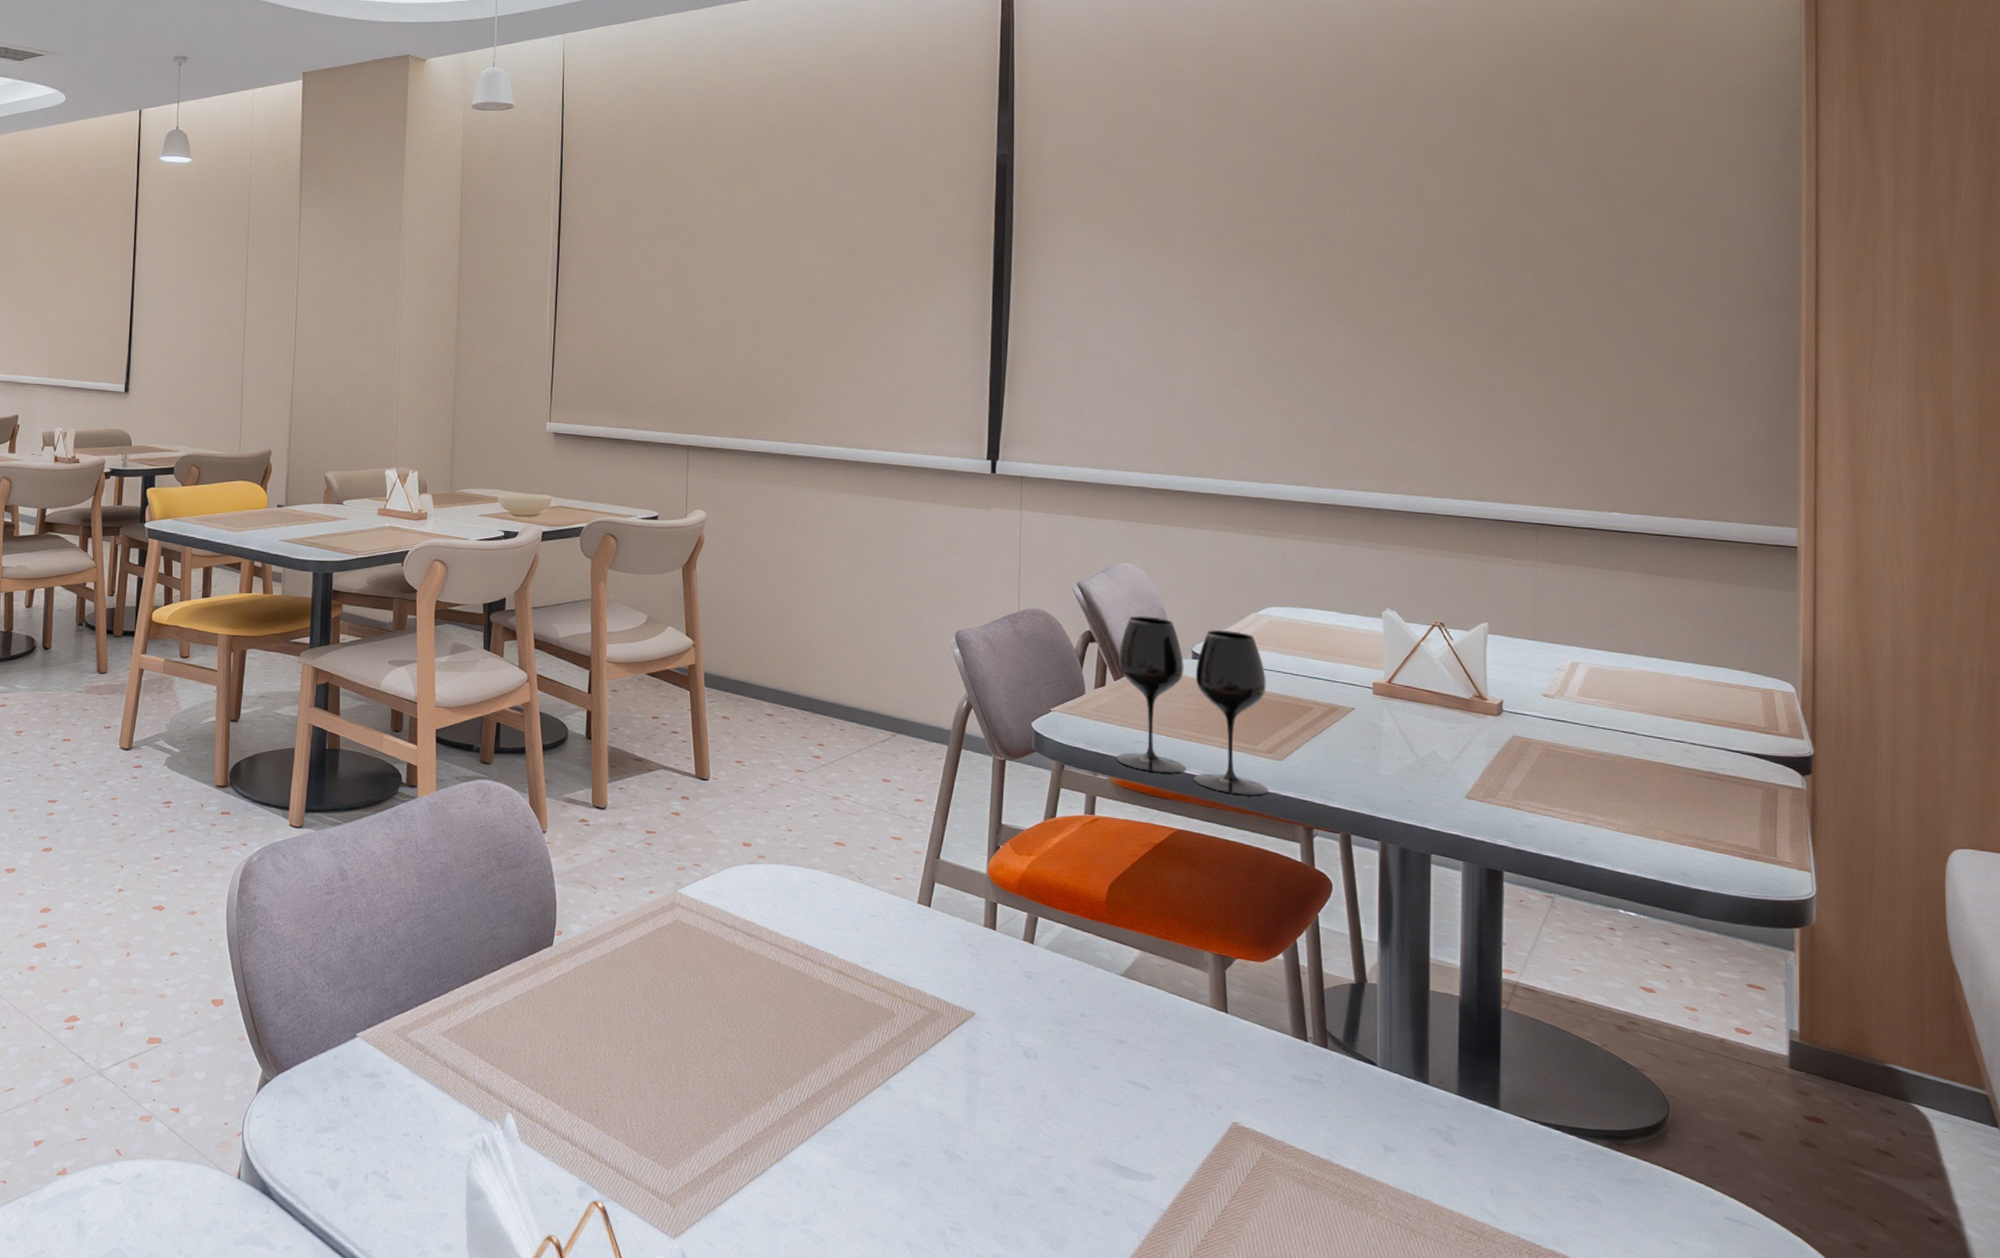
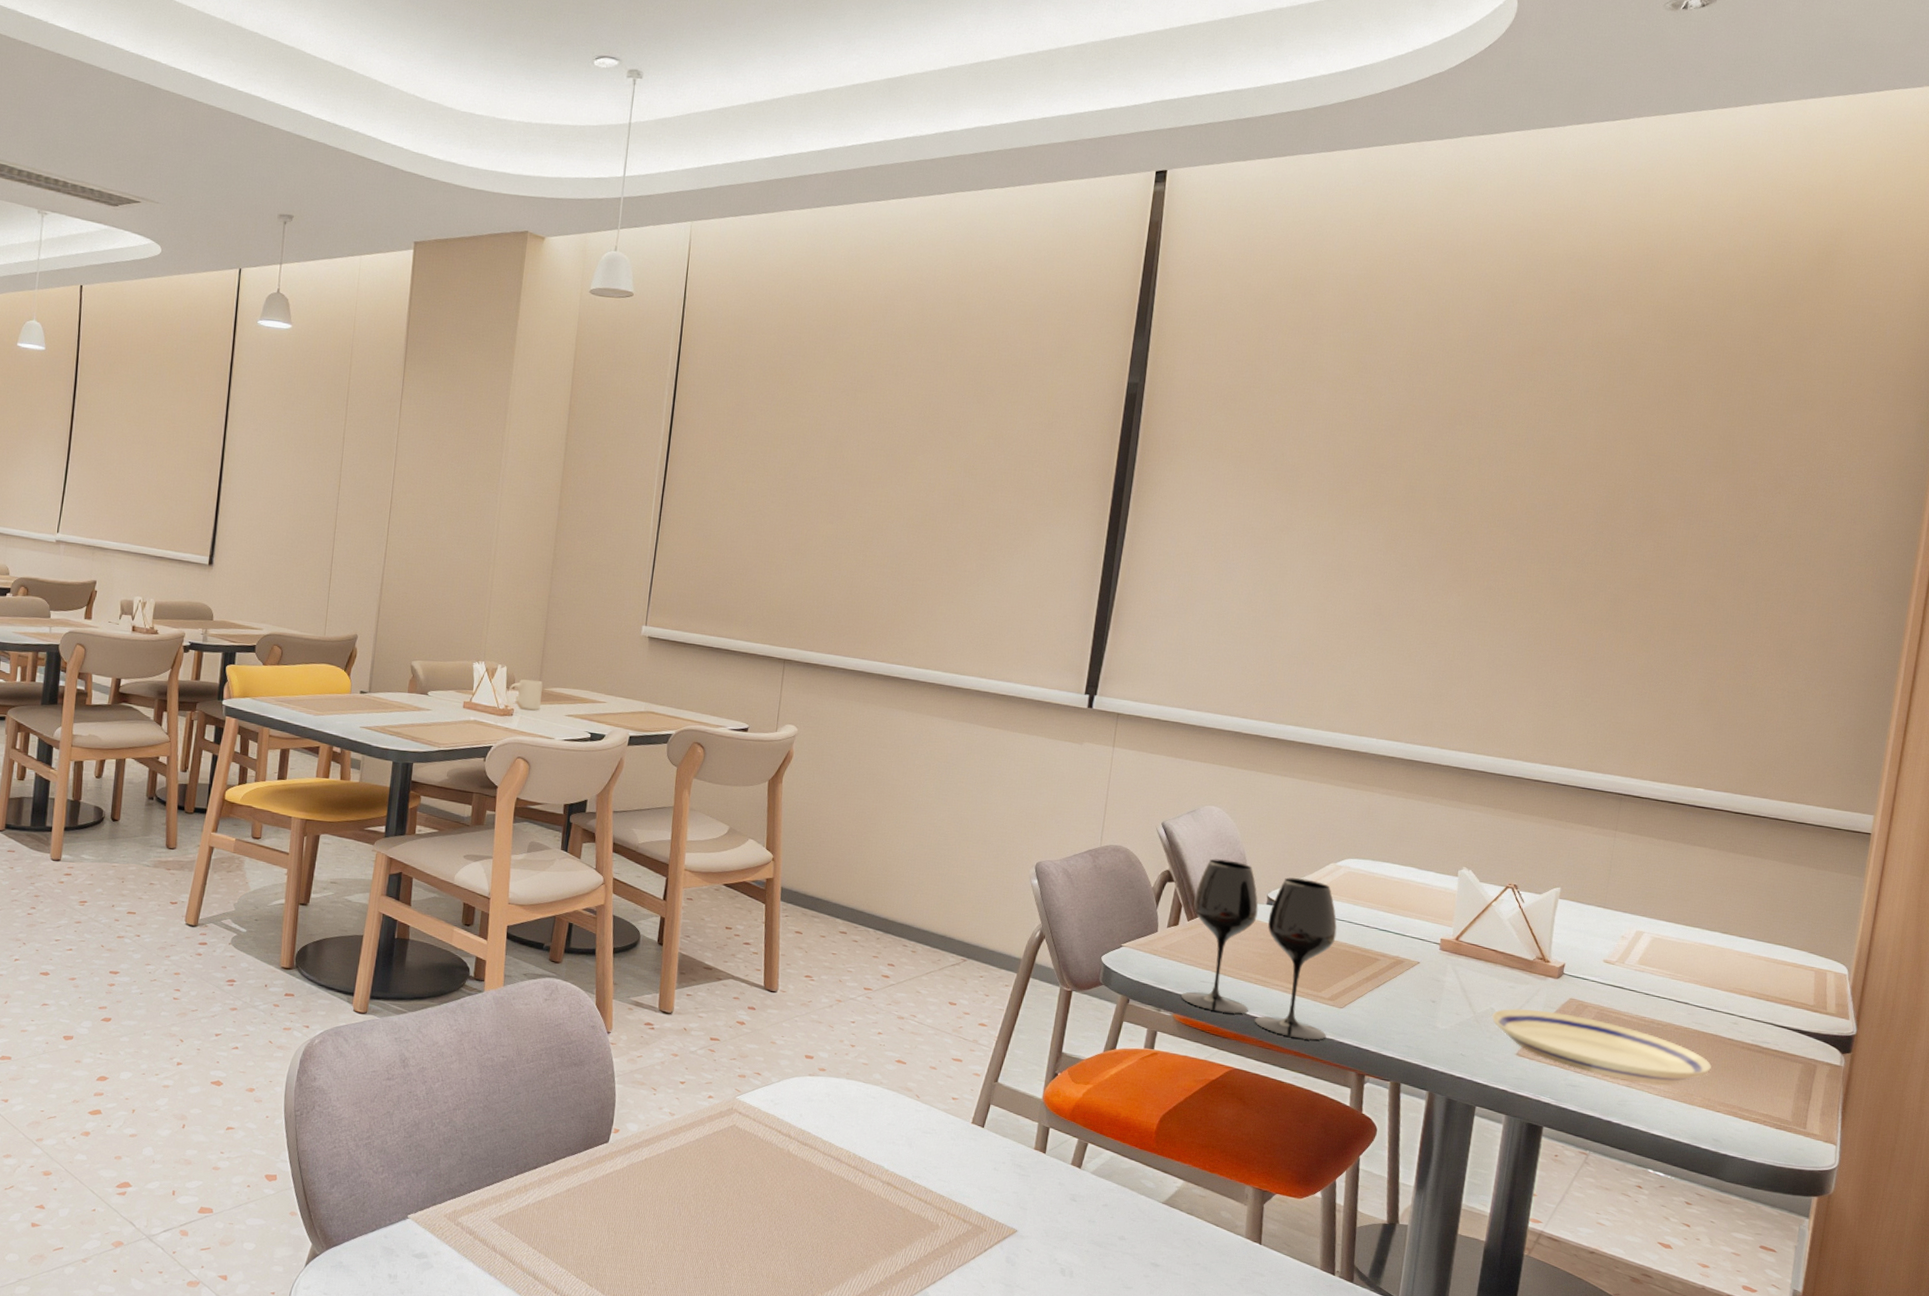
cup: none [421,483,454,514] -> present [508,679,543,711]
bowl: present [496,493,553,517] -> none [585,695,643,721]
plate: none [1435,749,1669,820] -> present [1492,1008,1712,1085]

